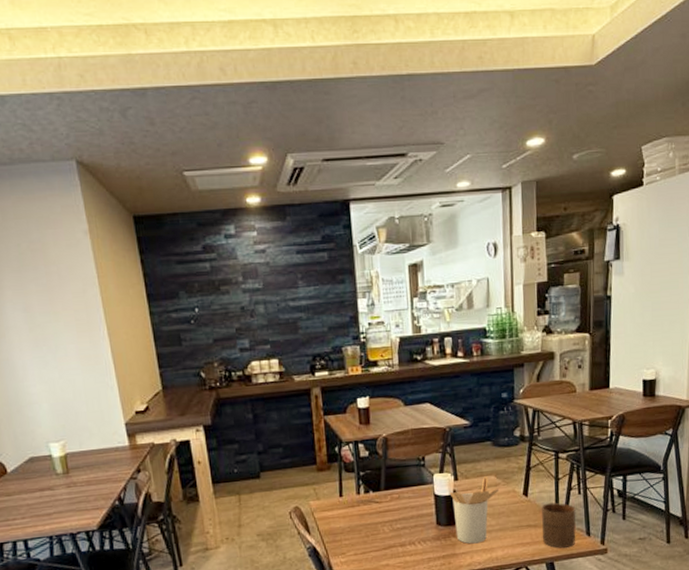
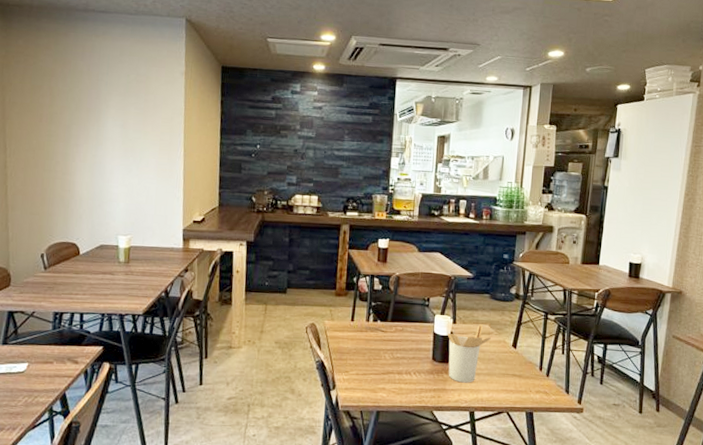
cup: present [541,502,576,548] -> none [525,357,558,401]

